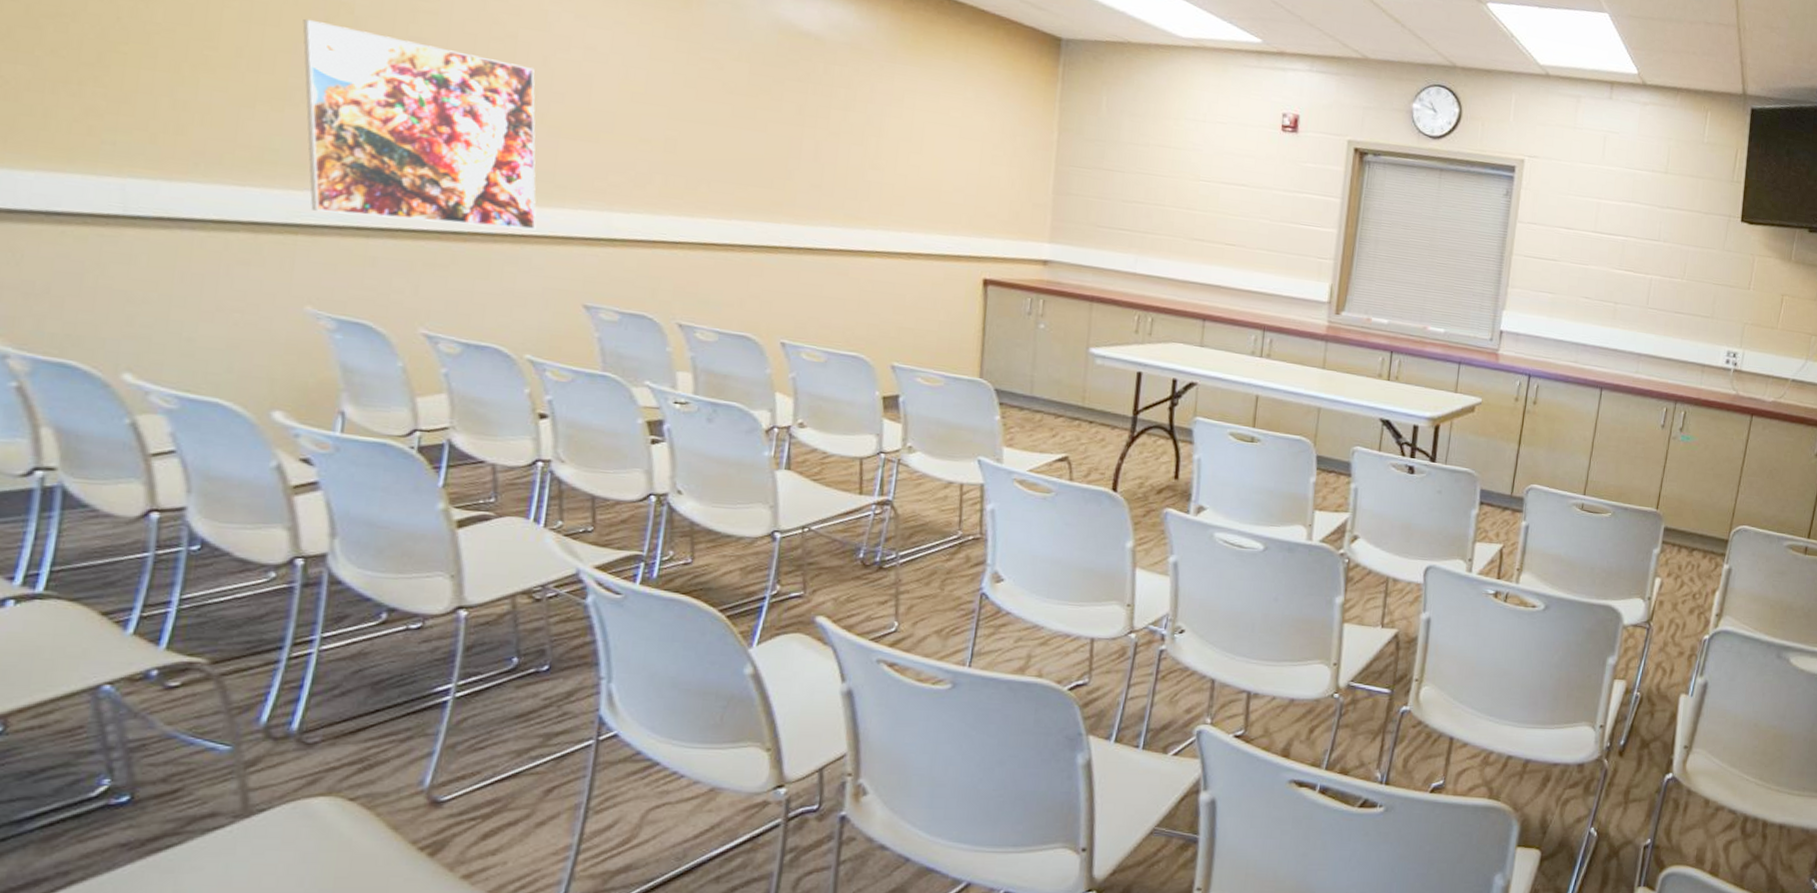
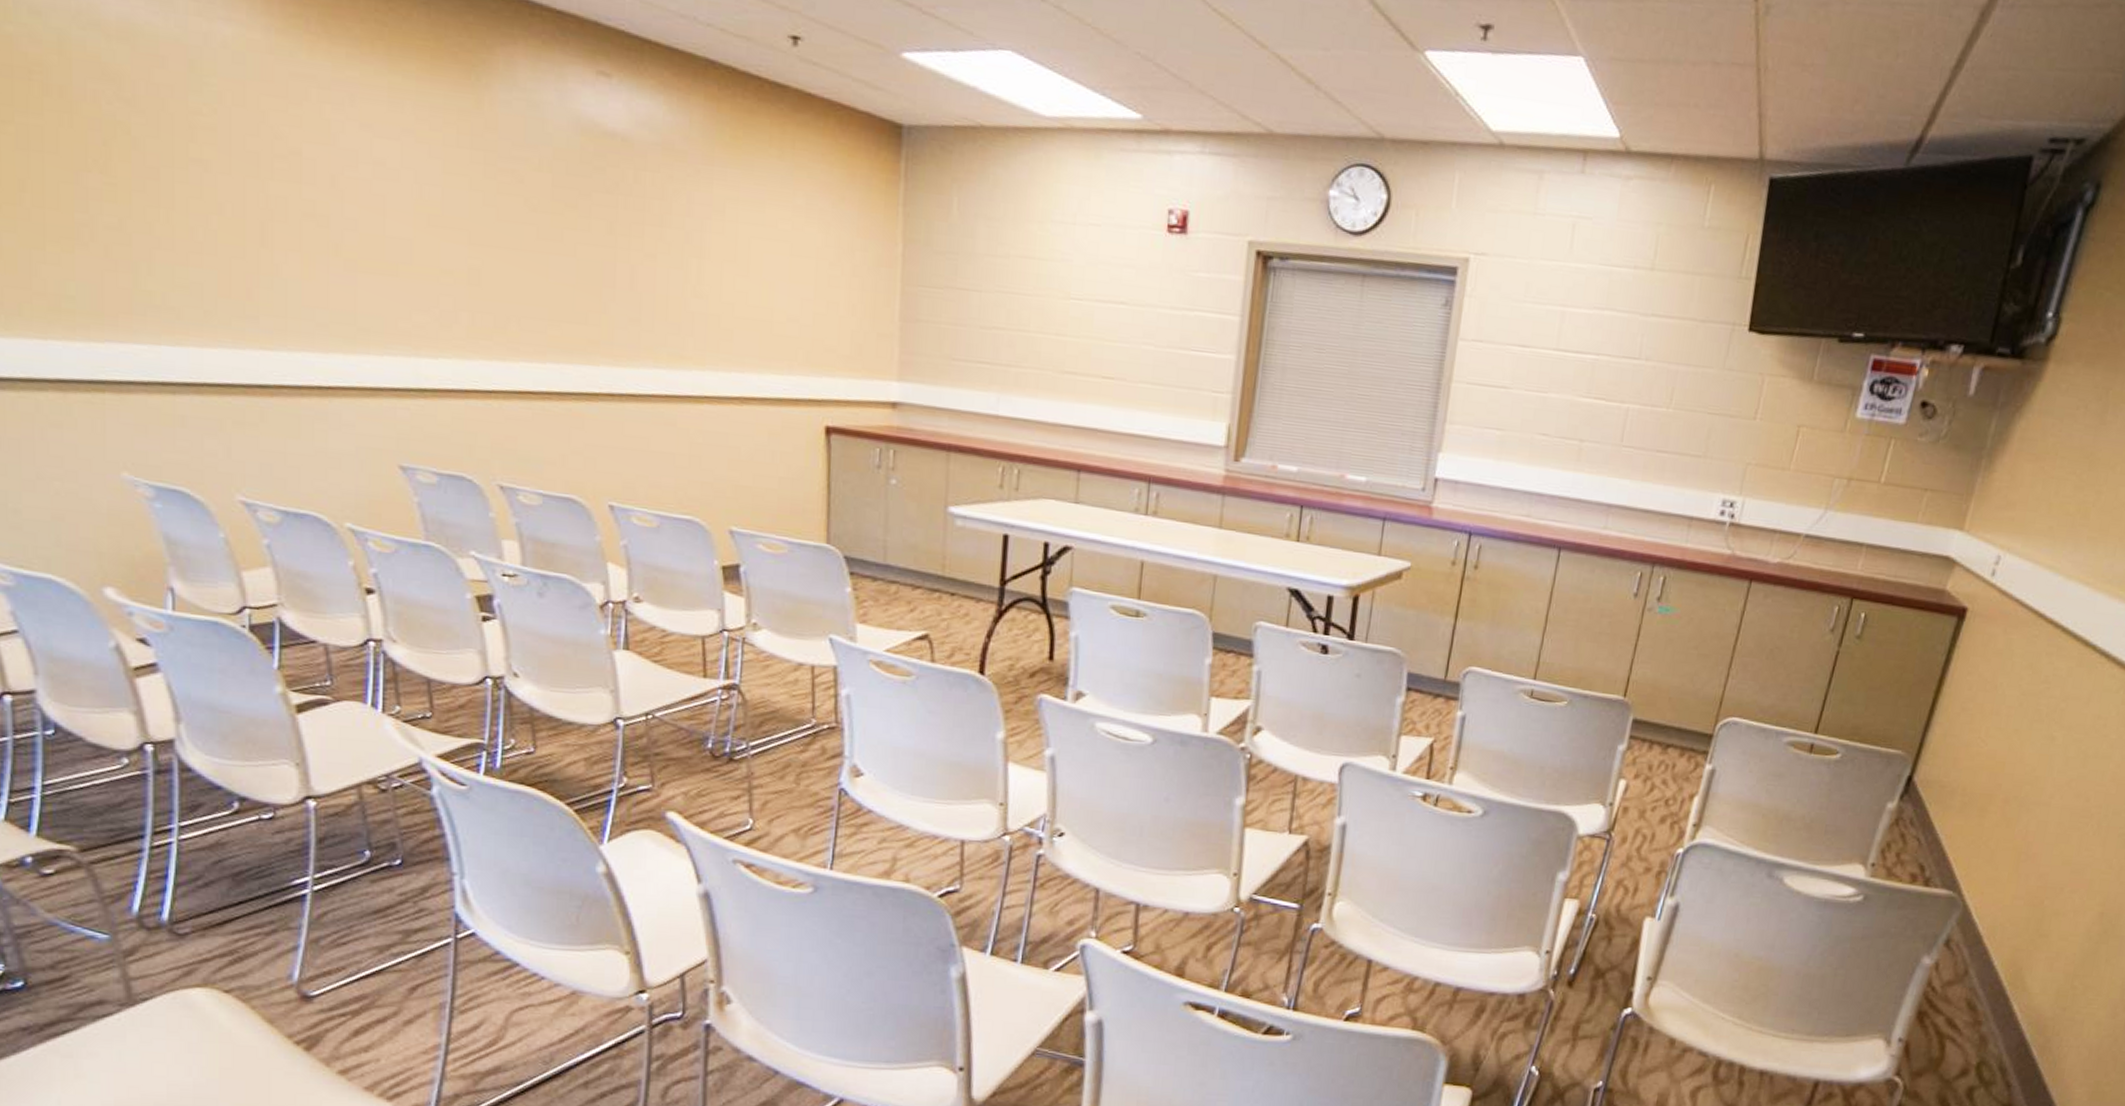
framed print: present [302,18,537,230] -> none [81,142,342,381]

